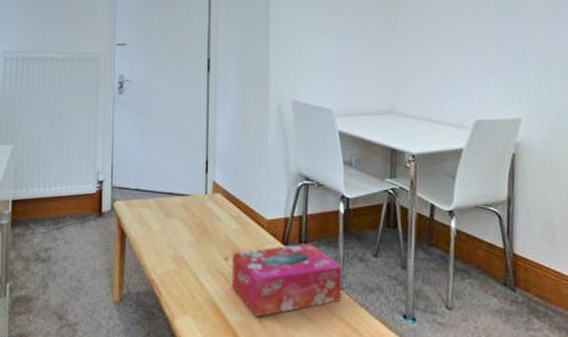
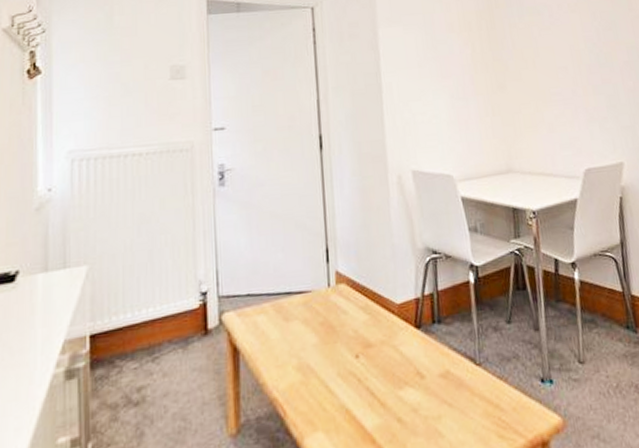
tissue box: present [232,242,343,317] -> none [363,320,481,416]

